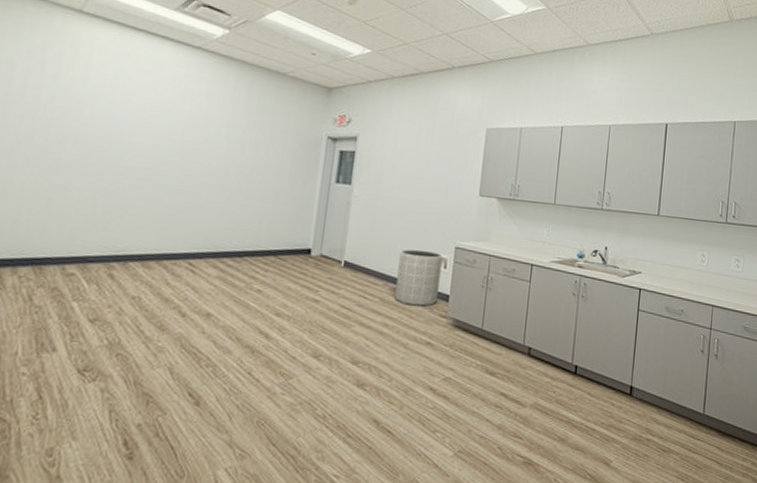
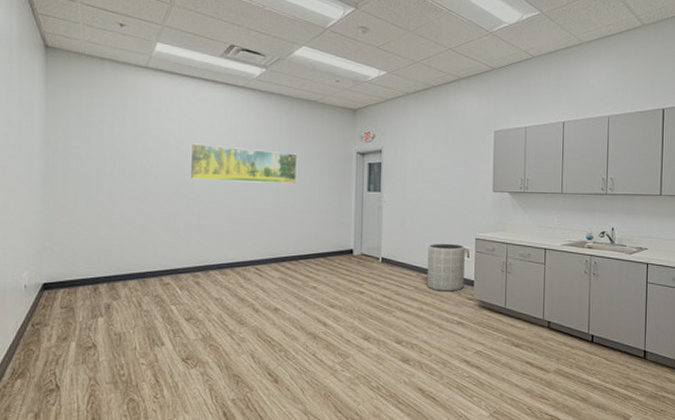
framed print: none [118,106,256,166] -> present [190,143,298,184]

